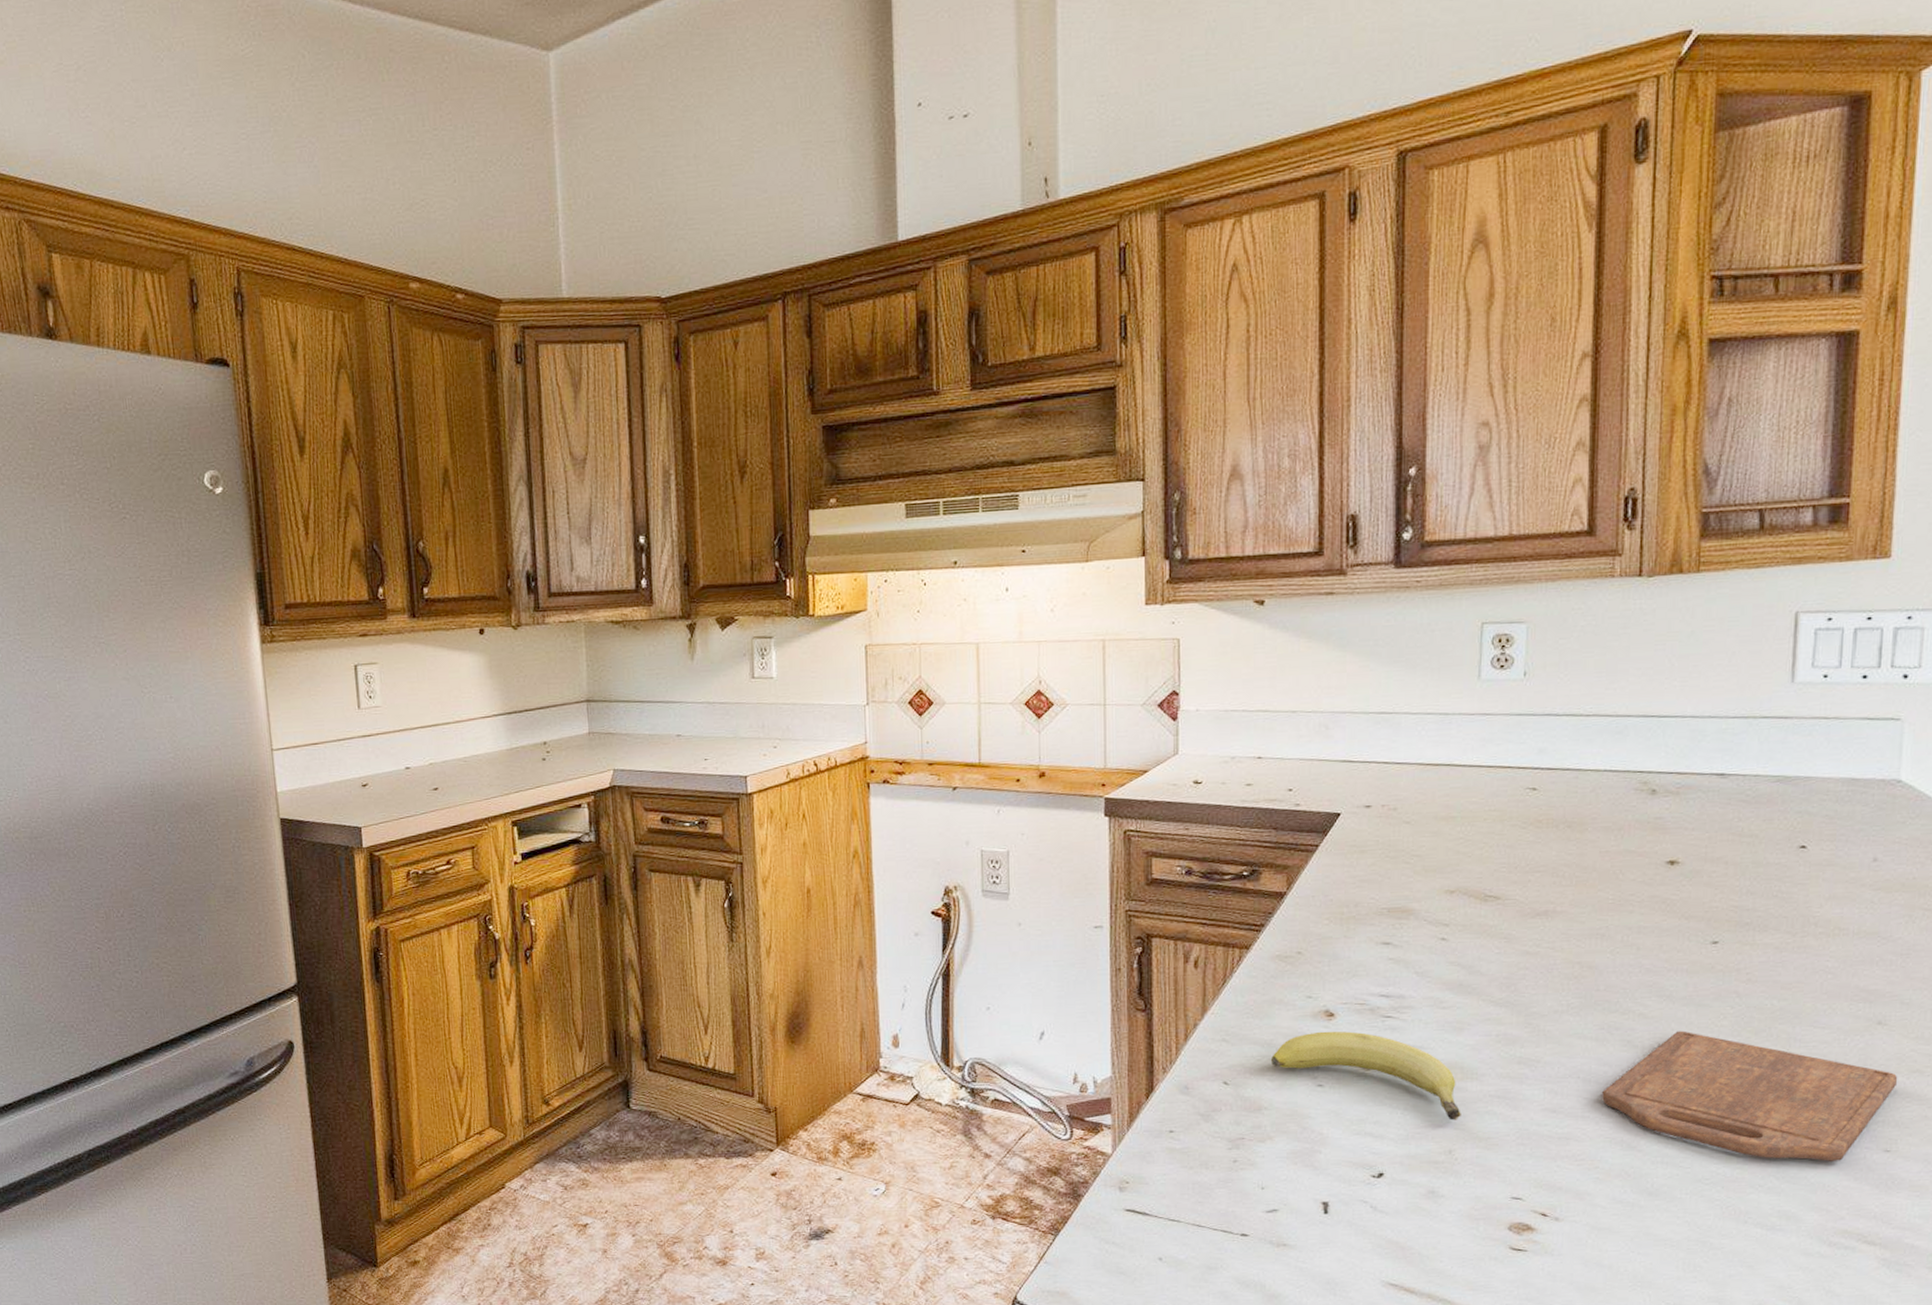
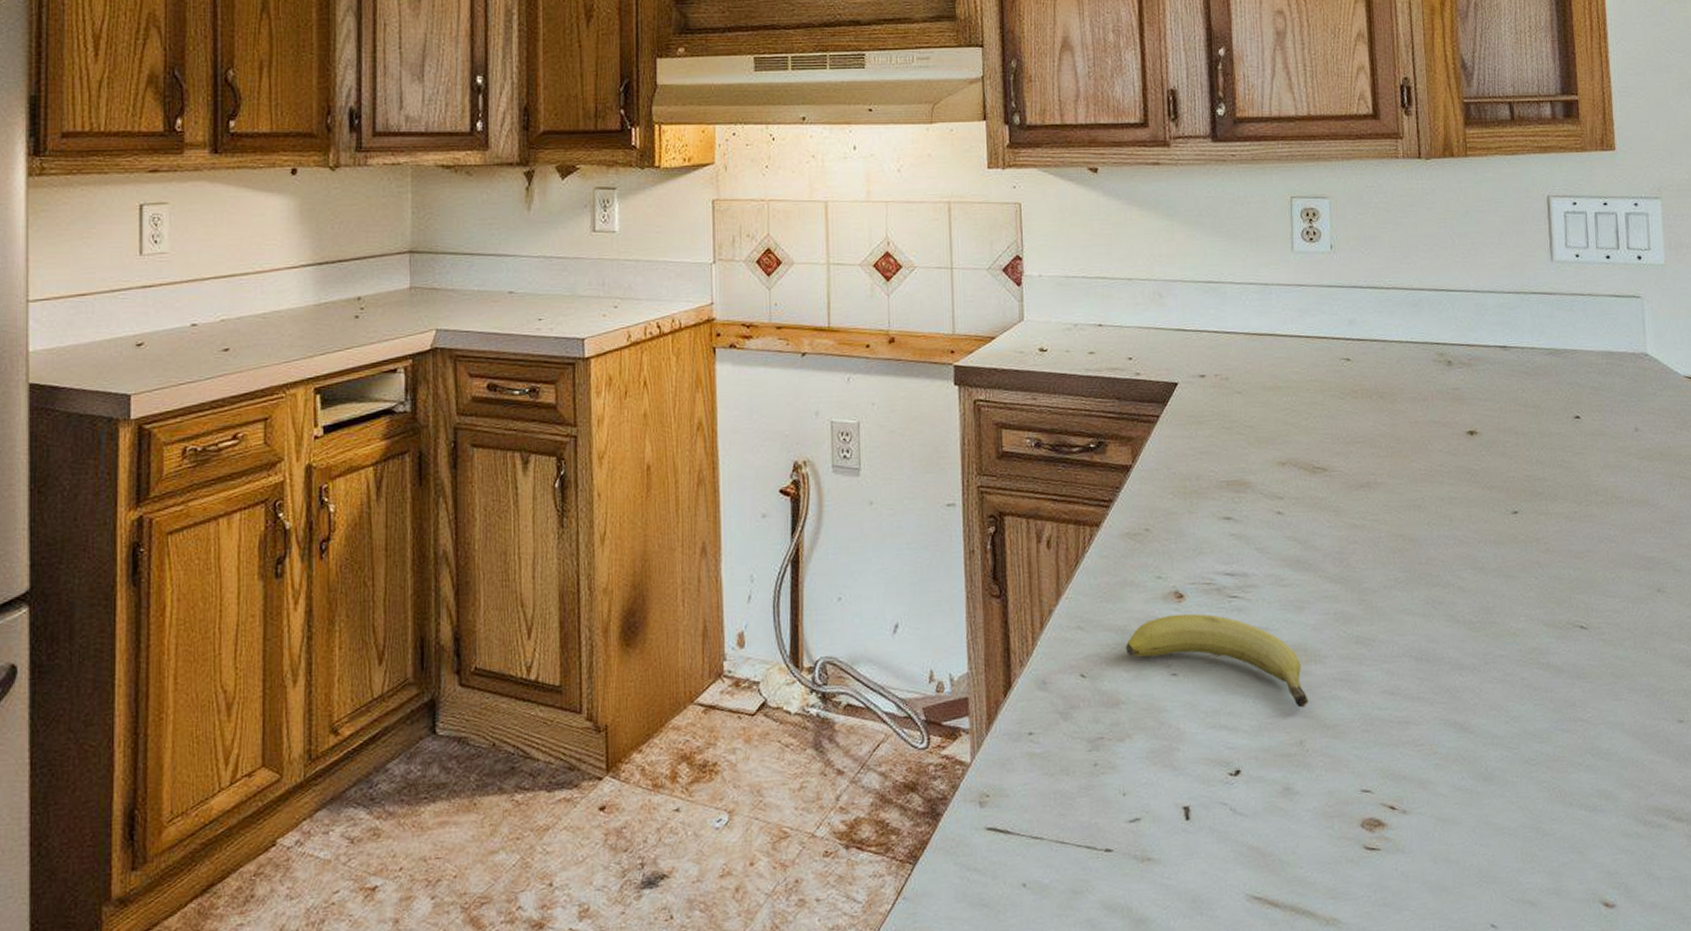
cutting board: present [1602,1030,1898,1161] -> none [1433,603,1681,735]

